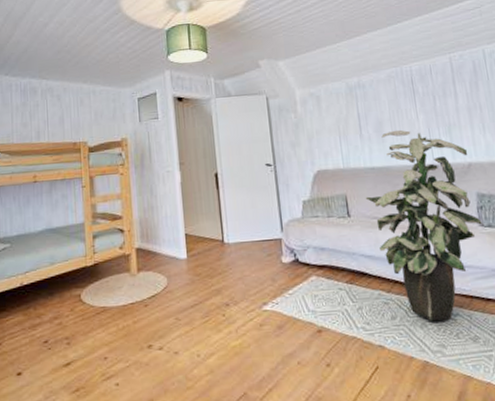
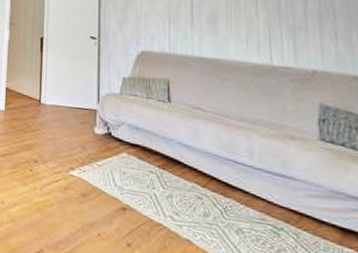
indoor plant: present [365,129,483,321] -> none [189,23,323,233]

